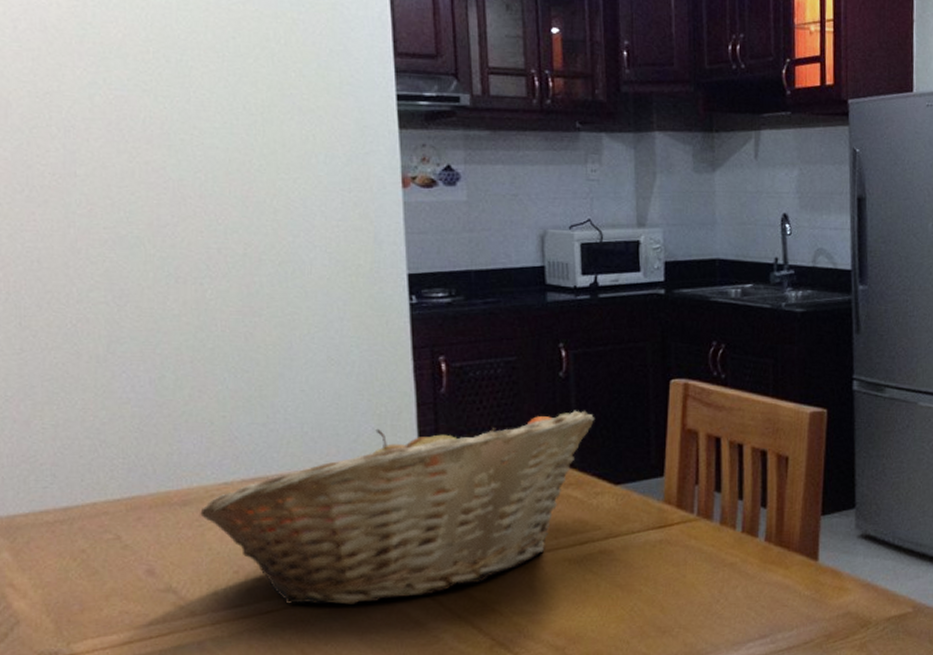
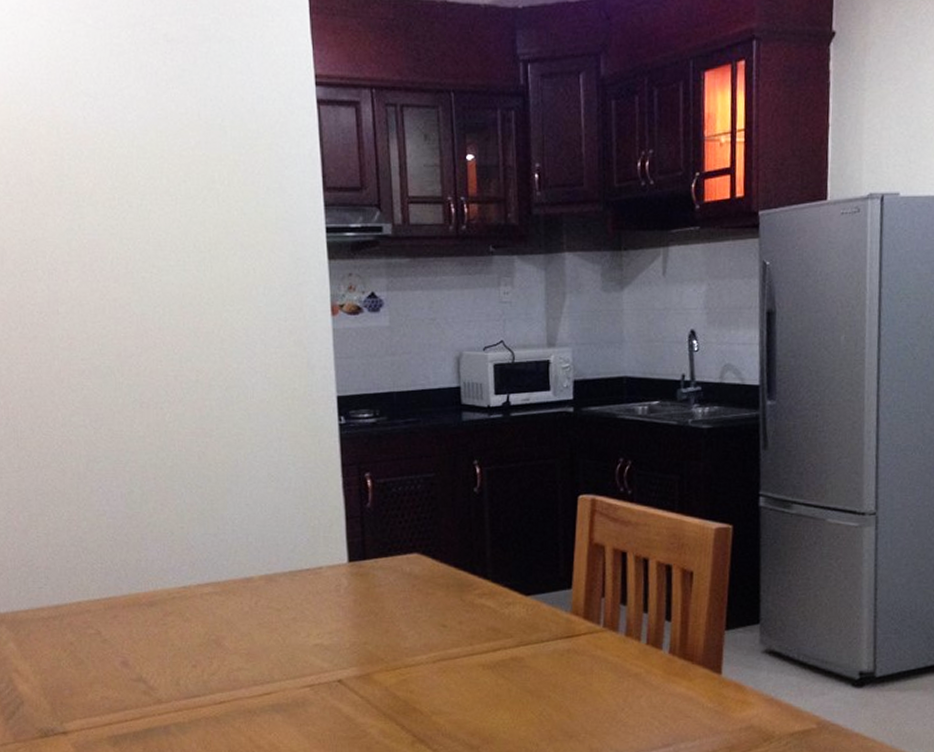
fruit basket: present [200,410,595,605] -> none [164,524,507,699]

